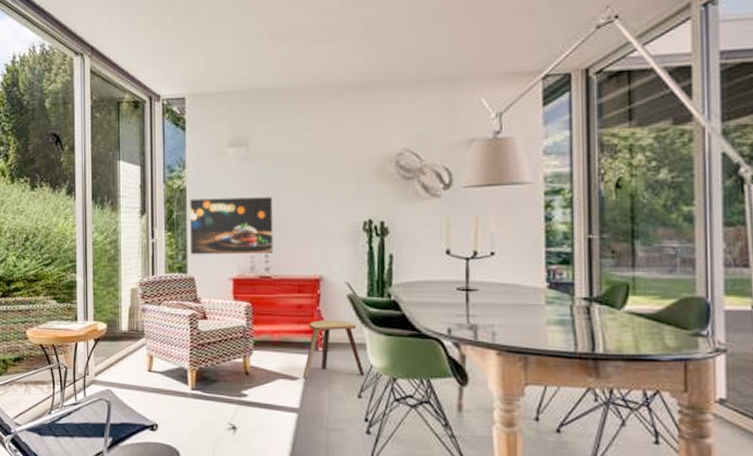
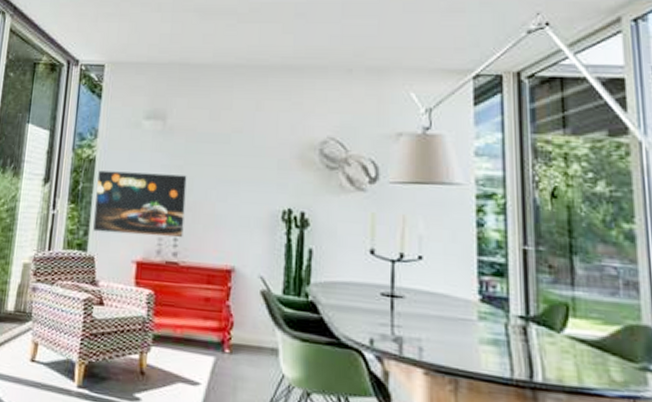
stool: present [302,320,365,378] -> none [204,316,275,387]

